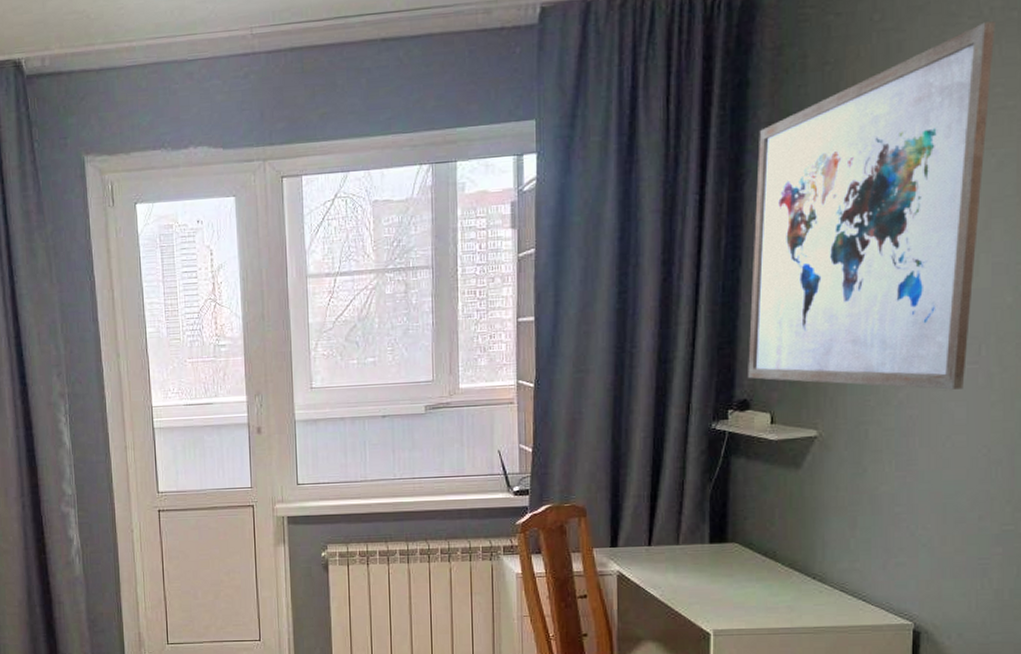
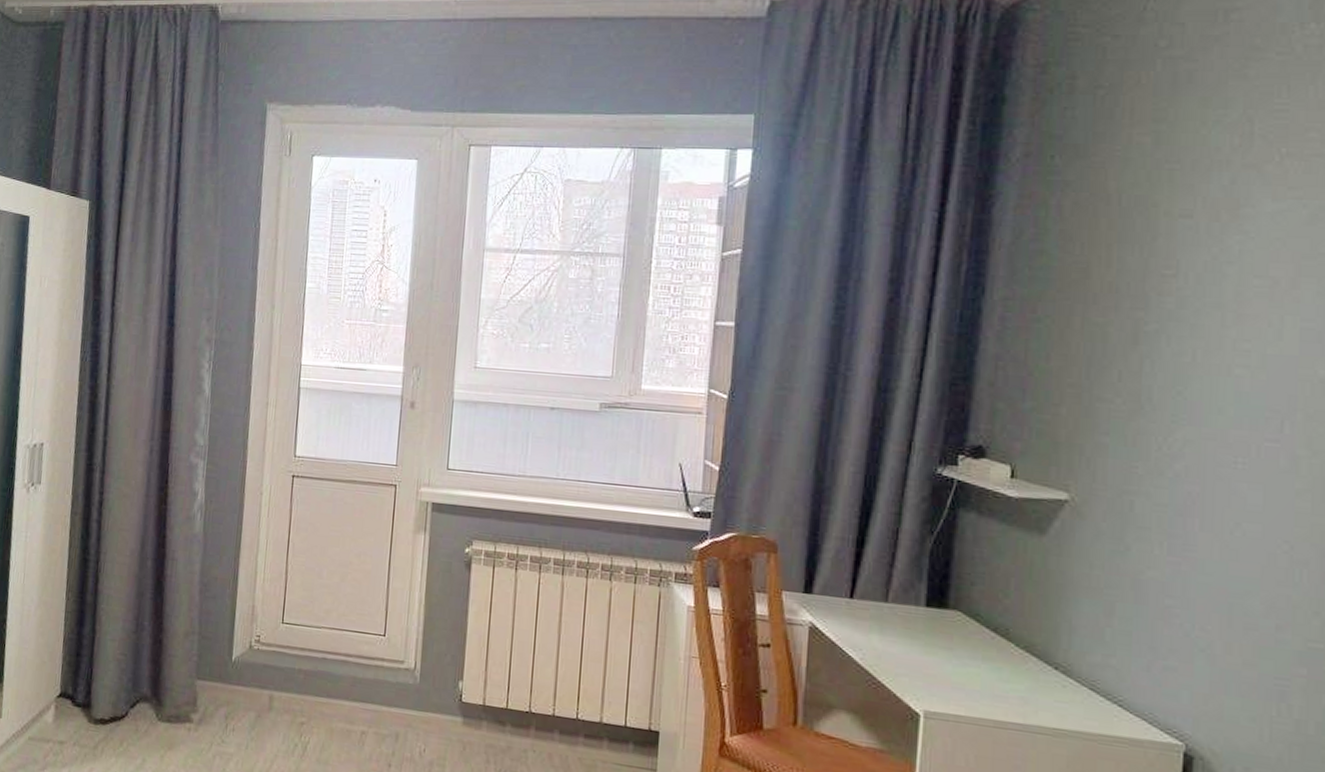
wall art: present [748,21,996,390] -> none [985,60,1311,470]

